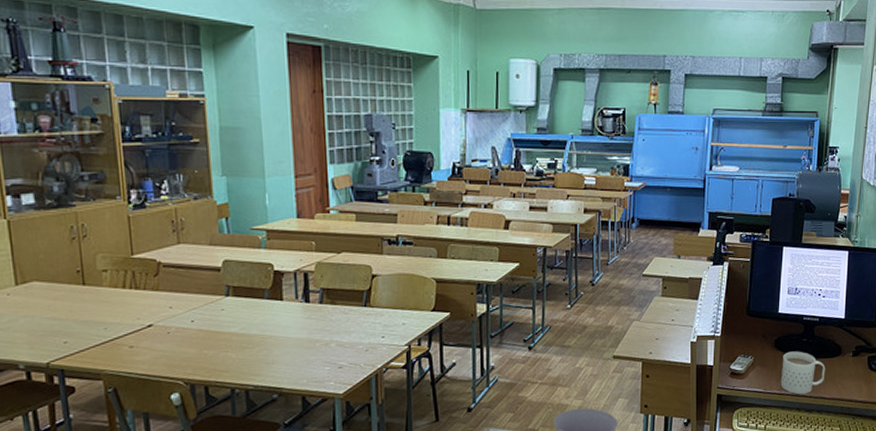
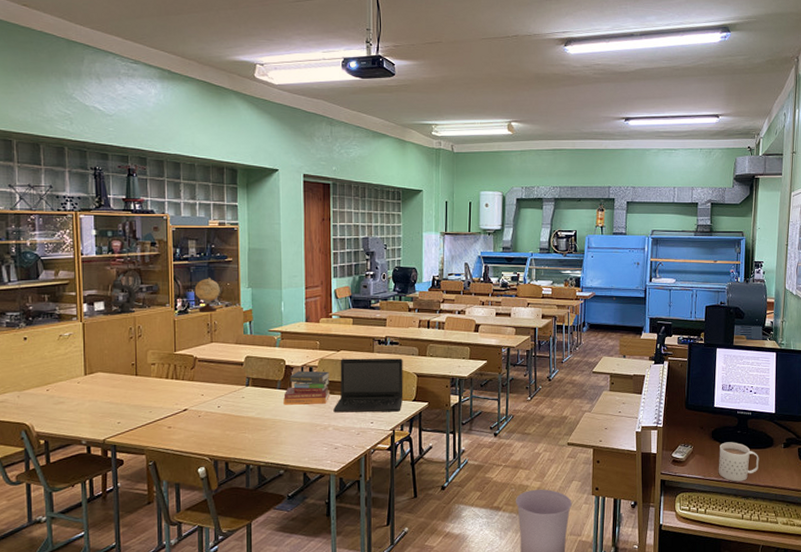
globe: none [152,162,186,206] -> present [194,277,220,312]
books: none [273,277,330,318] -> present [283,371,329,405]
laptop: none [335,260,420,326] -> present [333,358,404,413]

